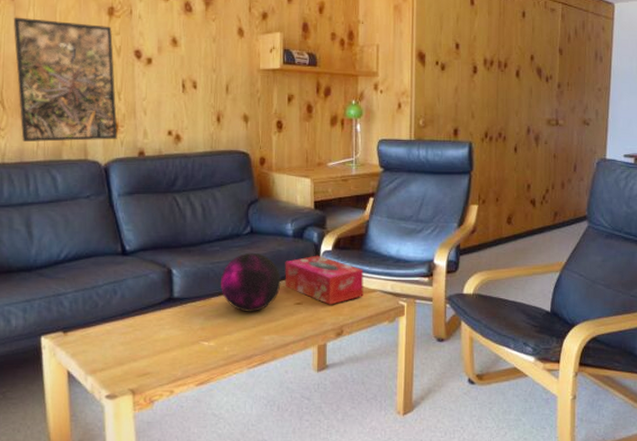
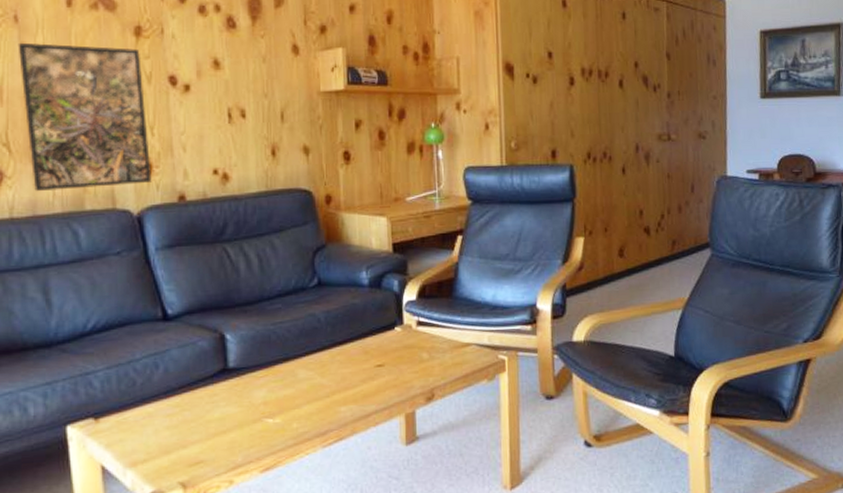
decorative orb: present [221,252,281,312] -> none [285,308,358,380]
tissue box: present [285,255,364,305] -> none [361,306,456,365]

